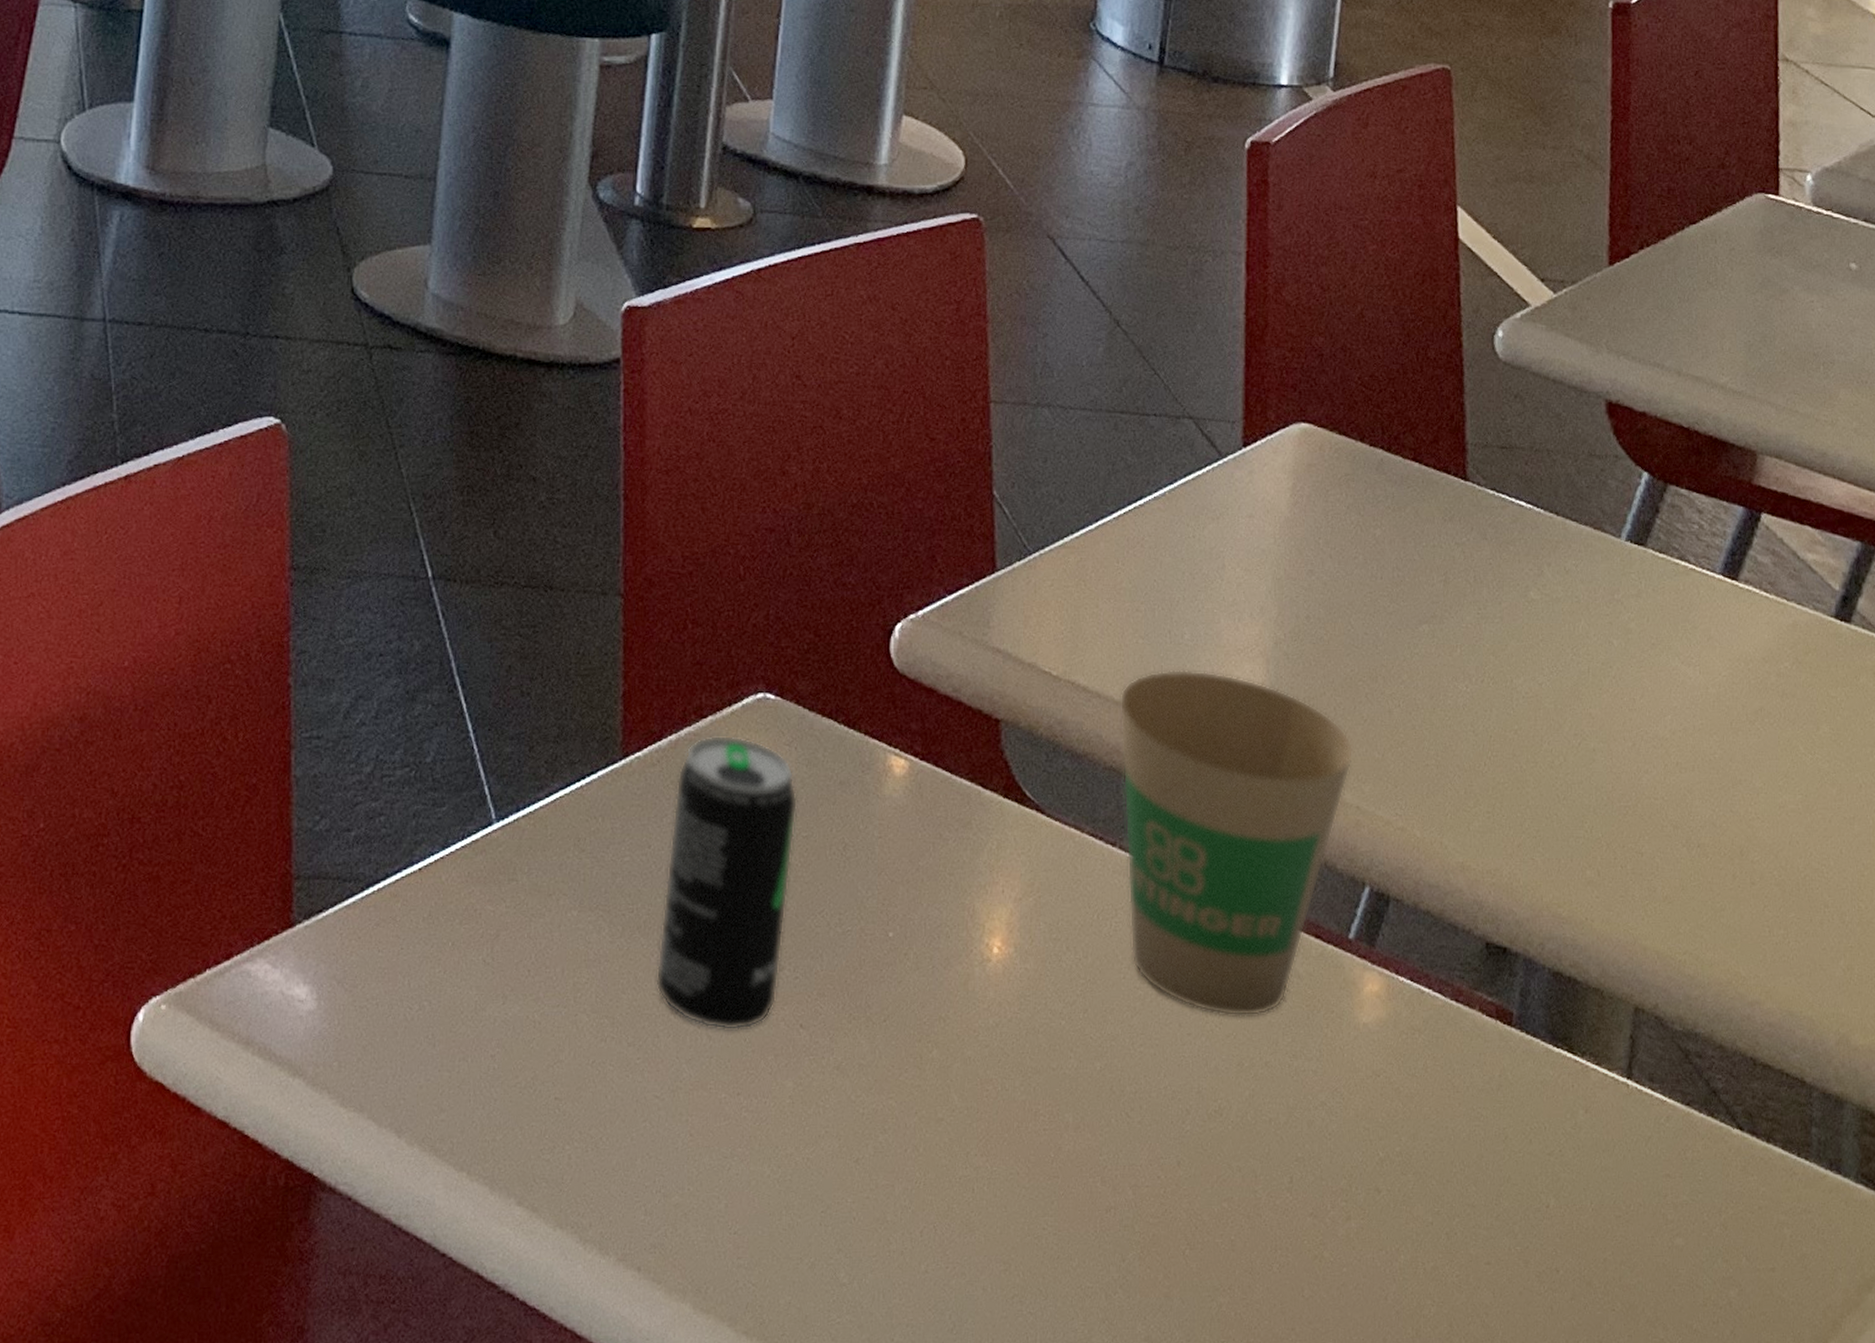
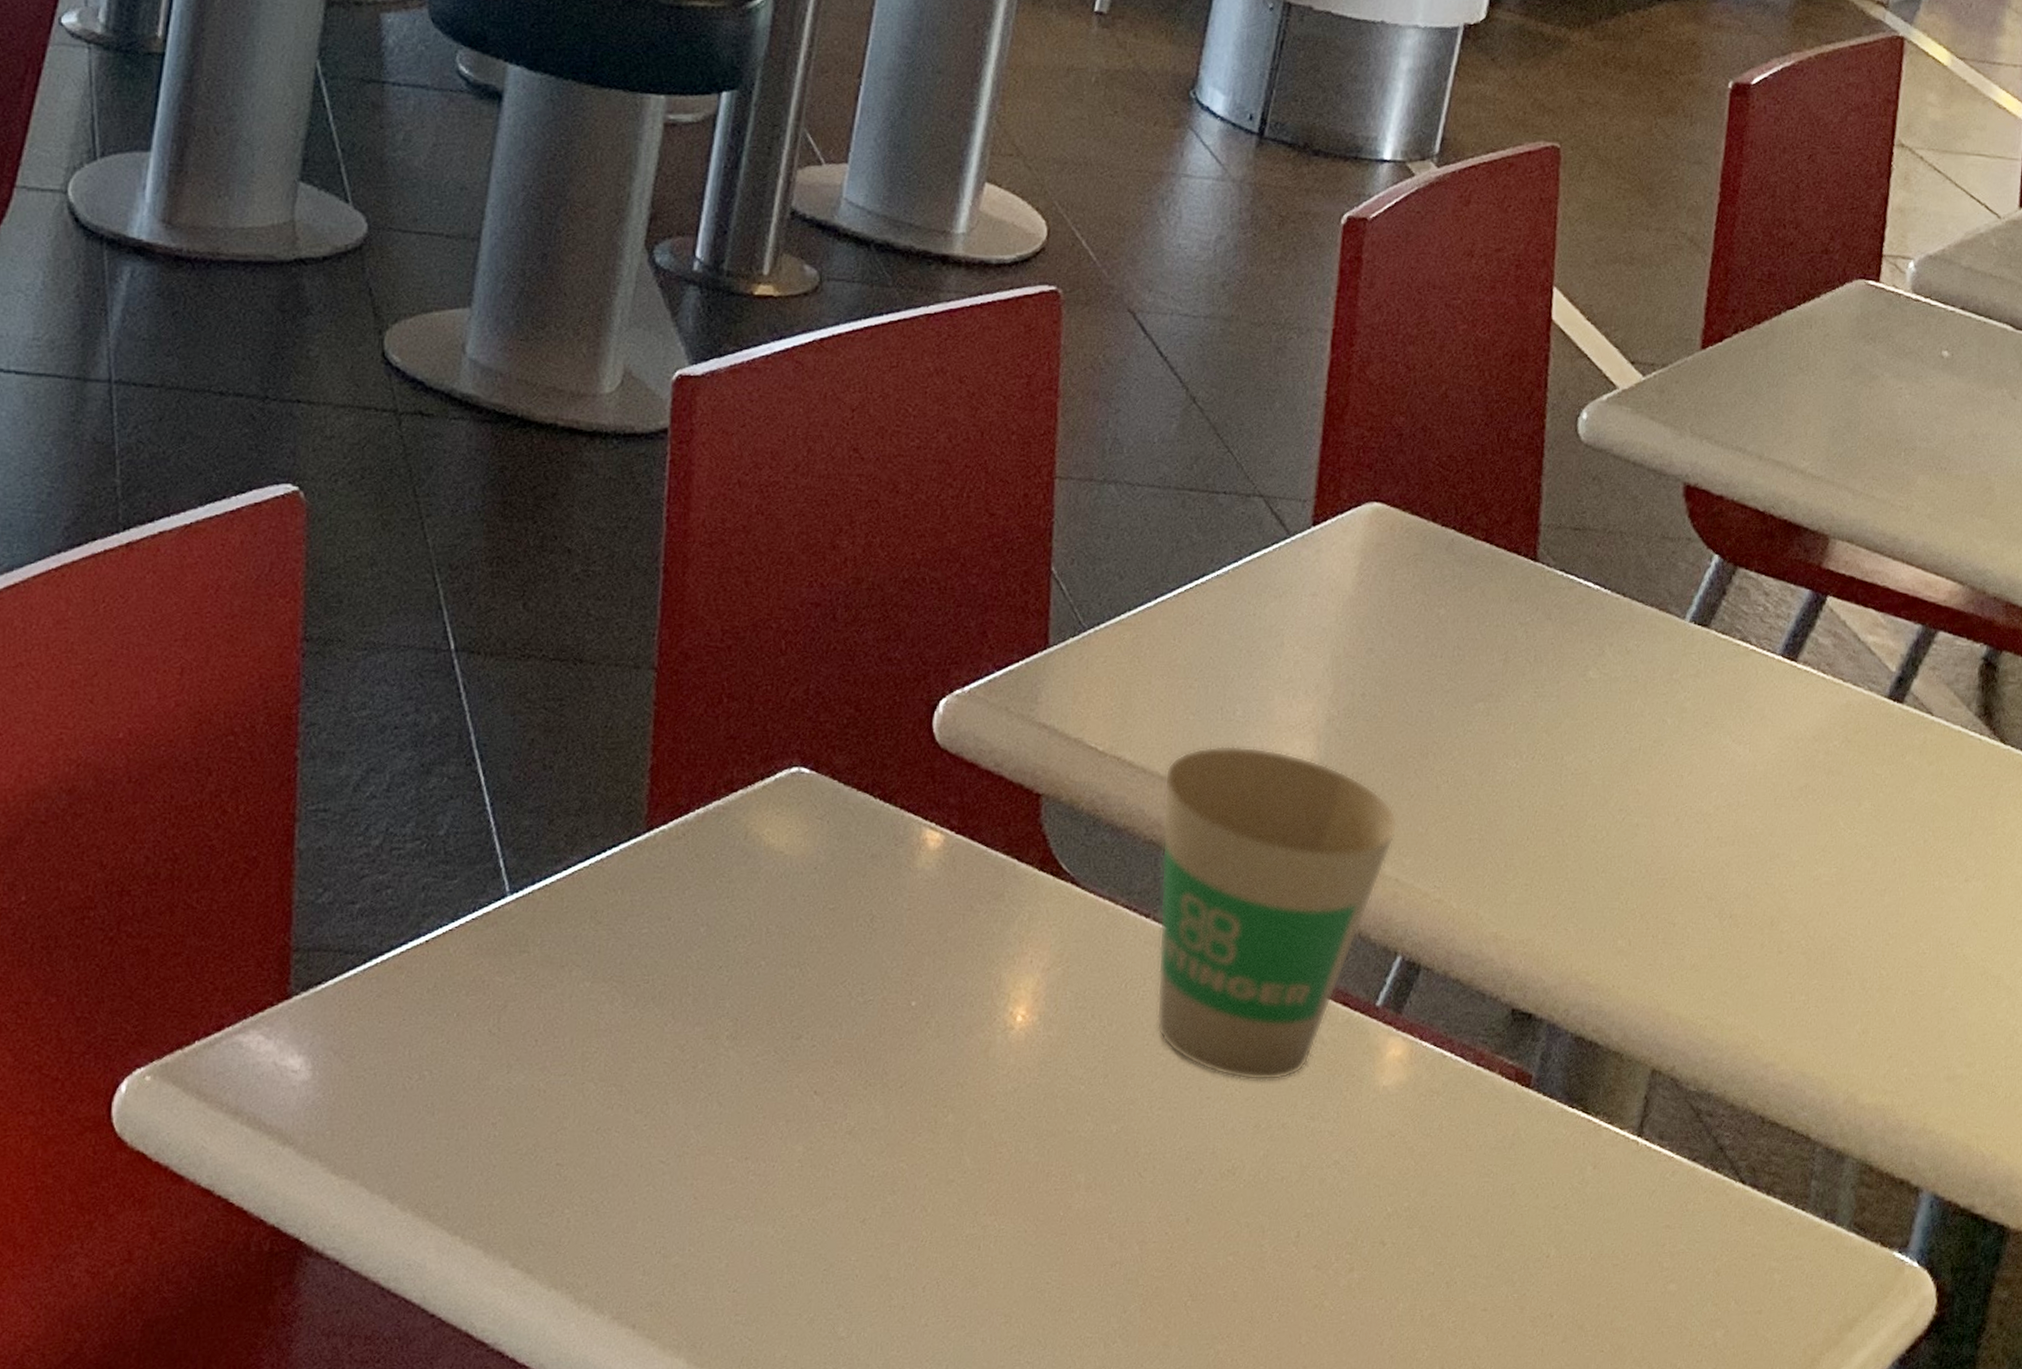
beverage can: present [656,735,798,1031] -> none [667,808,827,1098]

